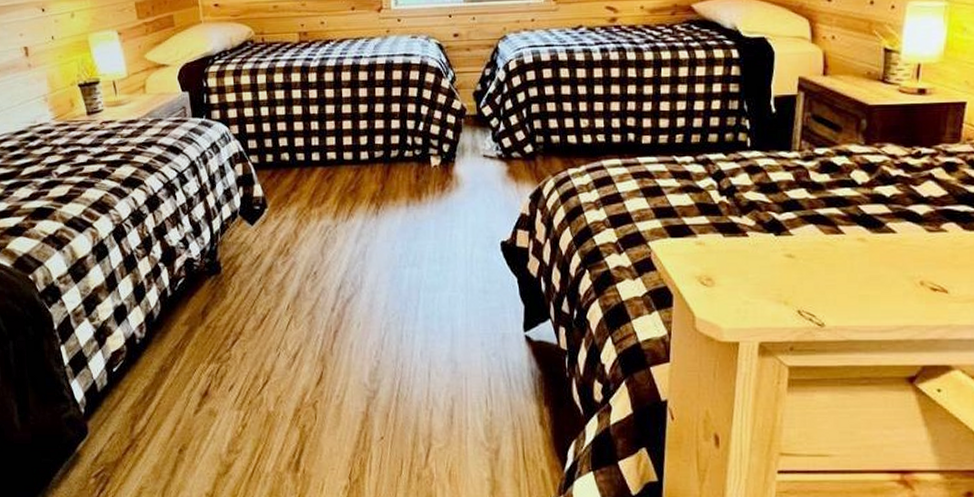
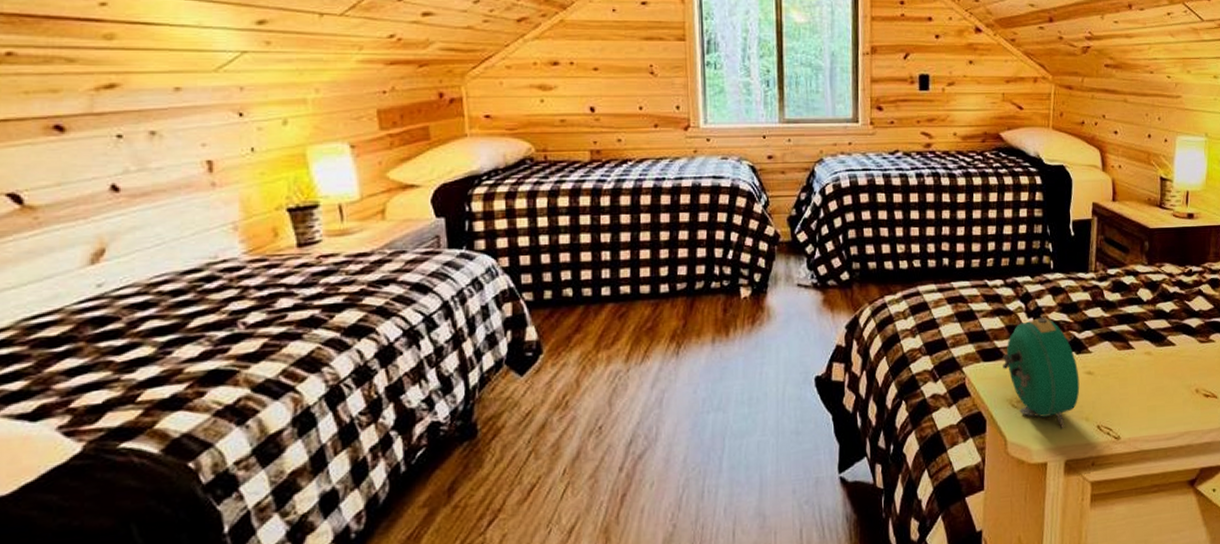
alarm clock: none [691,196,778,309] -> present [1002,317,1080,428]

